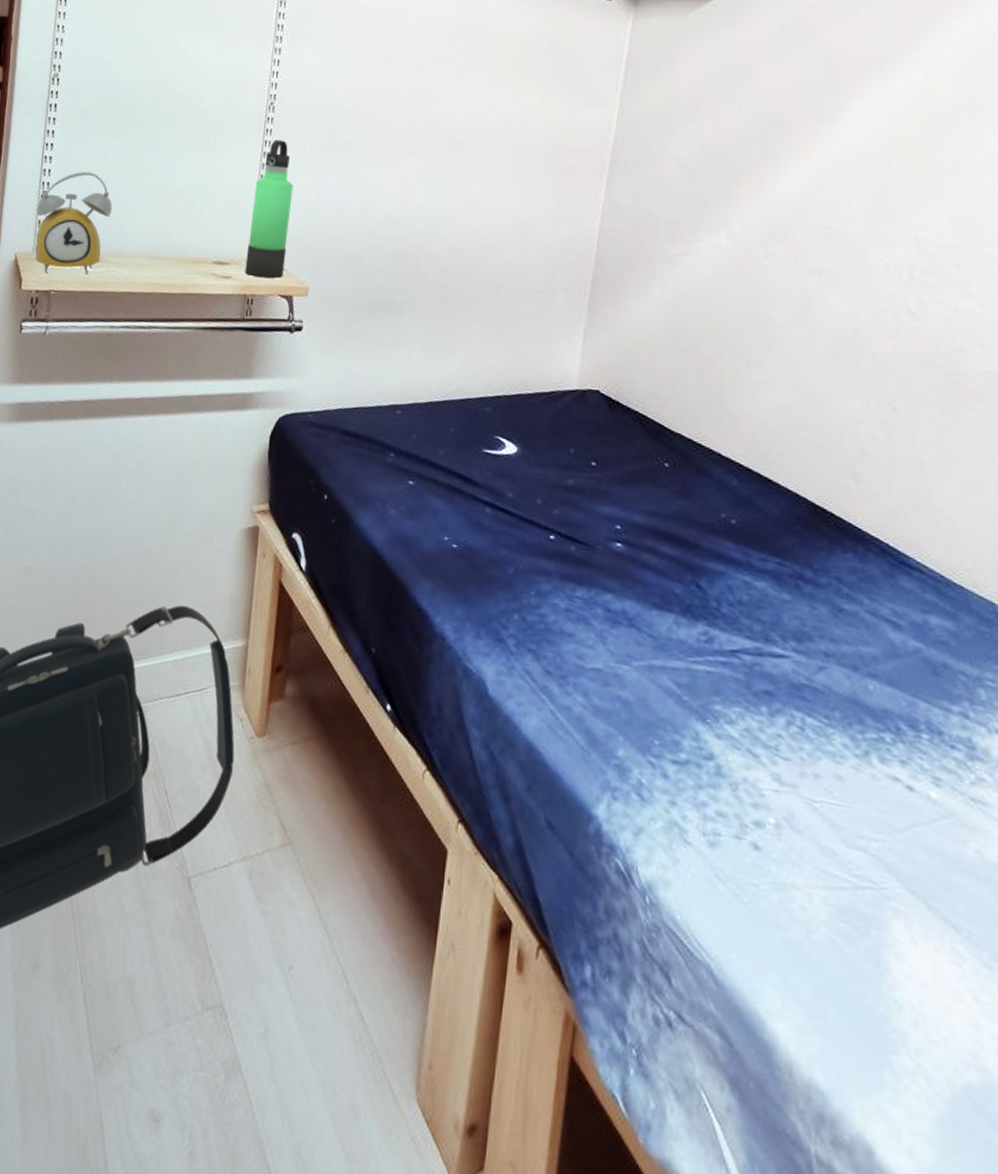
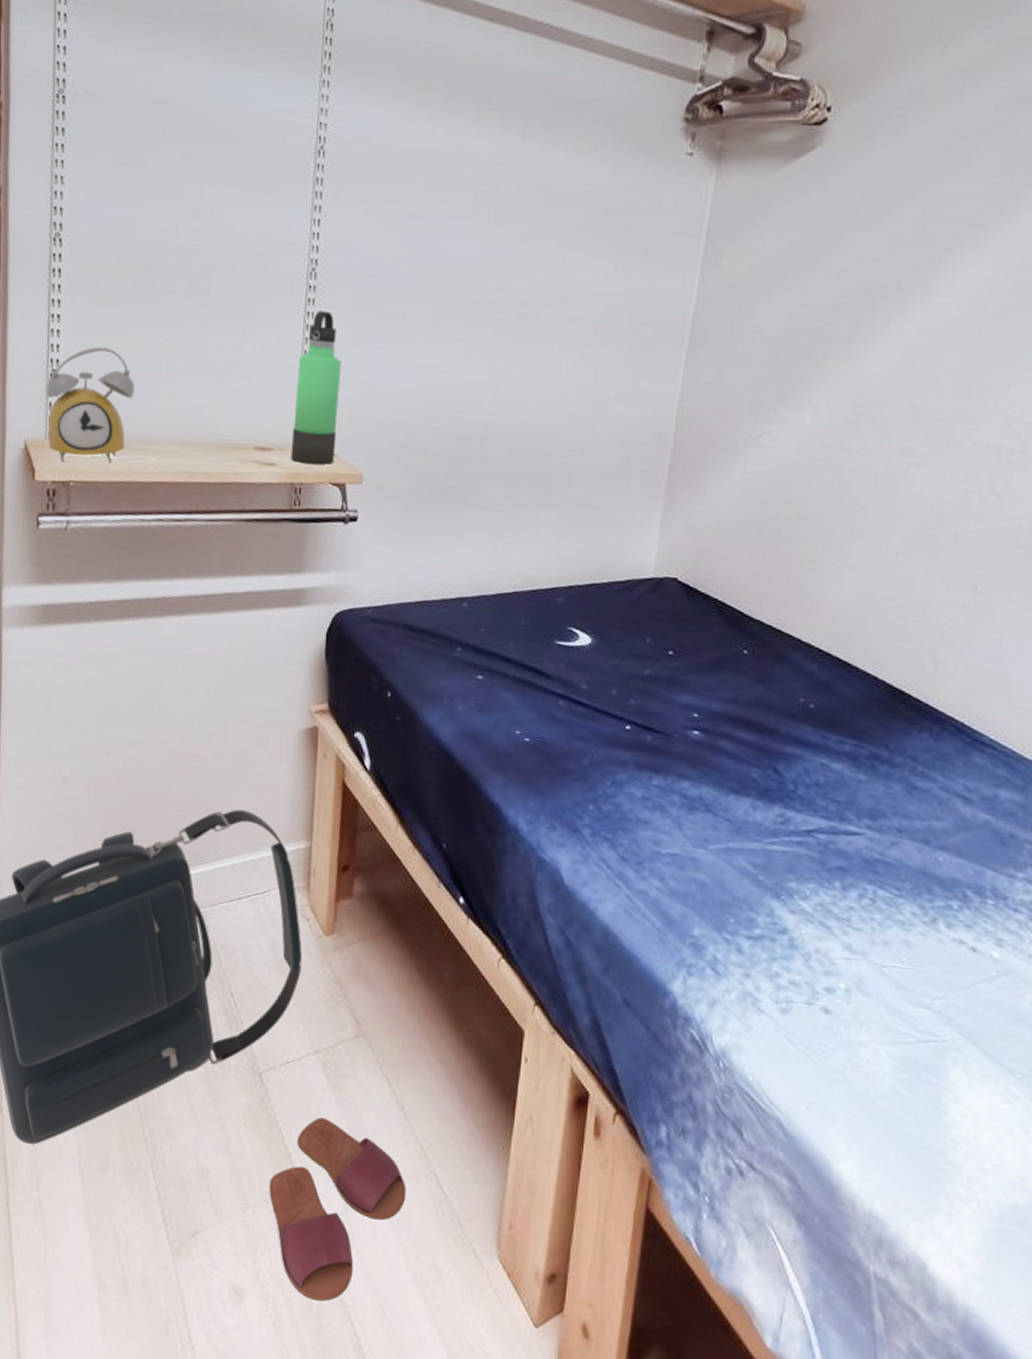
slippers: none [191,930,326,1136] -> present [269,1117,406,1301]

